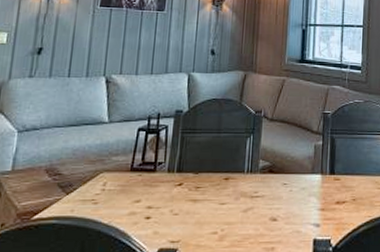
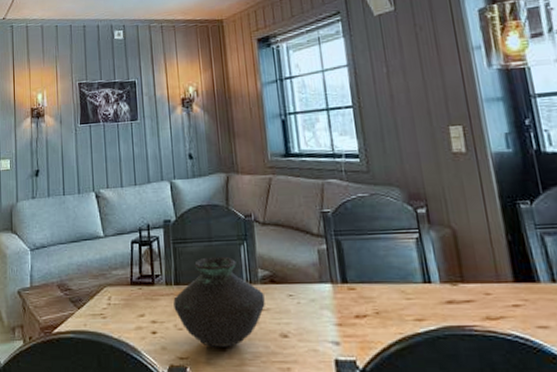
vase: none [172,147,262,230] -> present [173,256,265,347]

